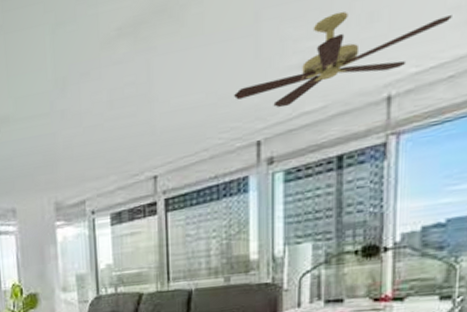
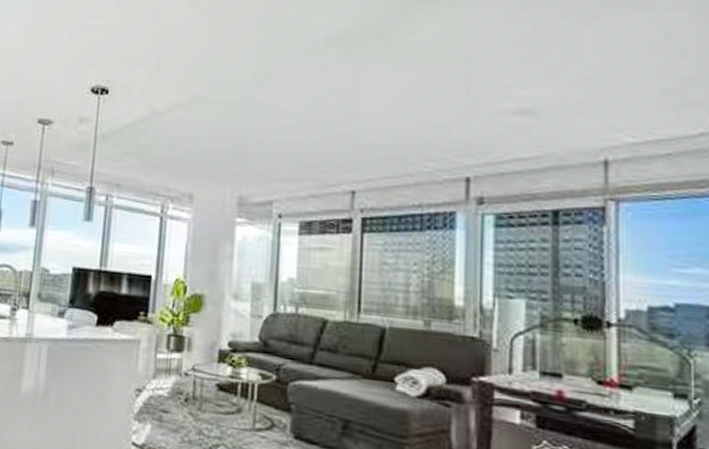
ceiling fan: present [234,11,452,108] -> none [444,69,666,149]

